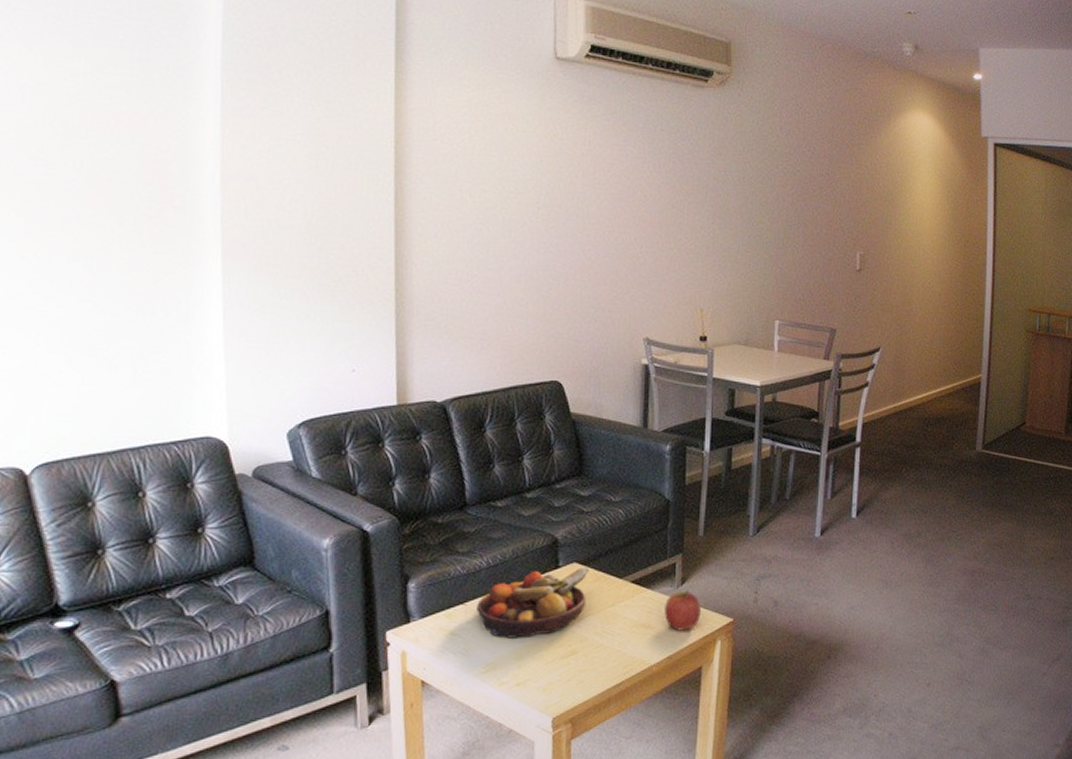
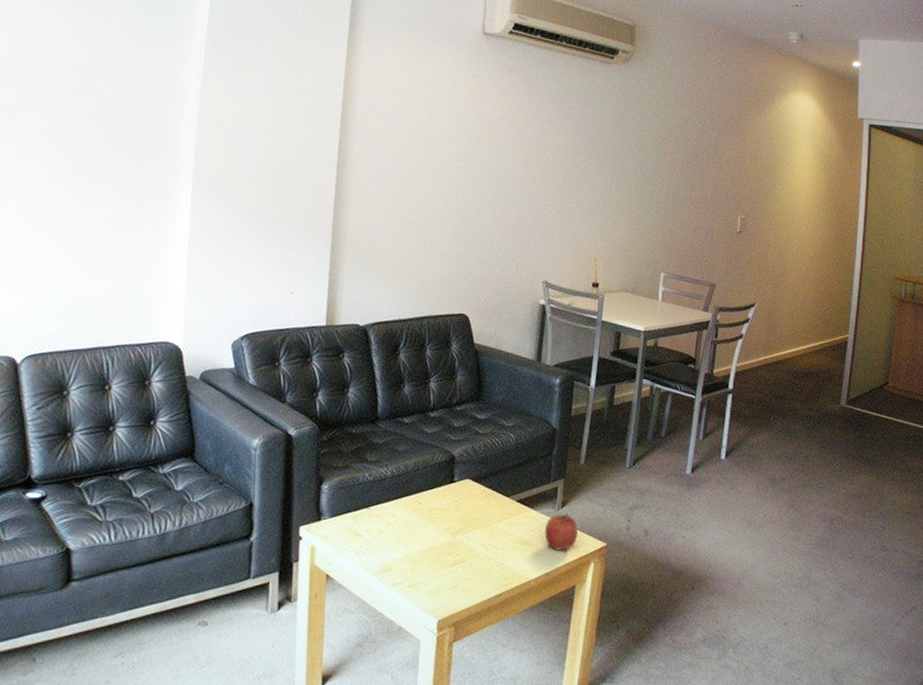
fruit bowl: present [477,567,589,639] -> none [379,483,480,544]

